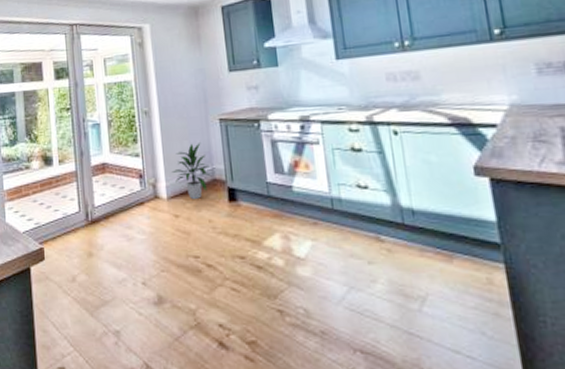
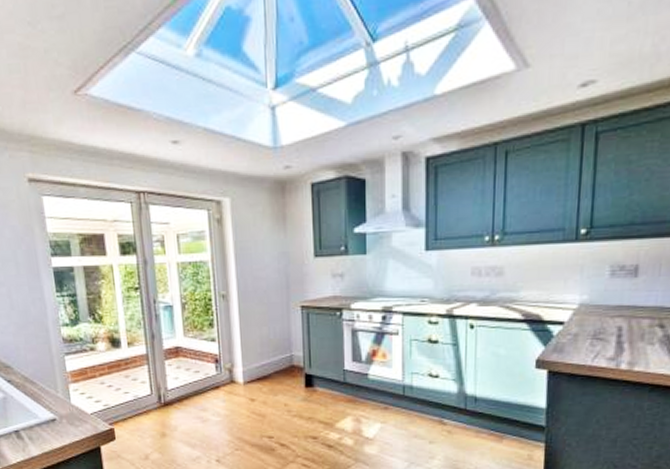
indoor plant: present [172,143,210,200] -> none [249,329,288,385]

